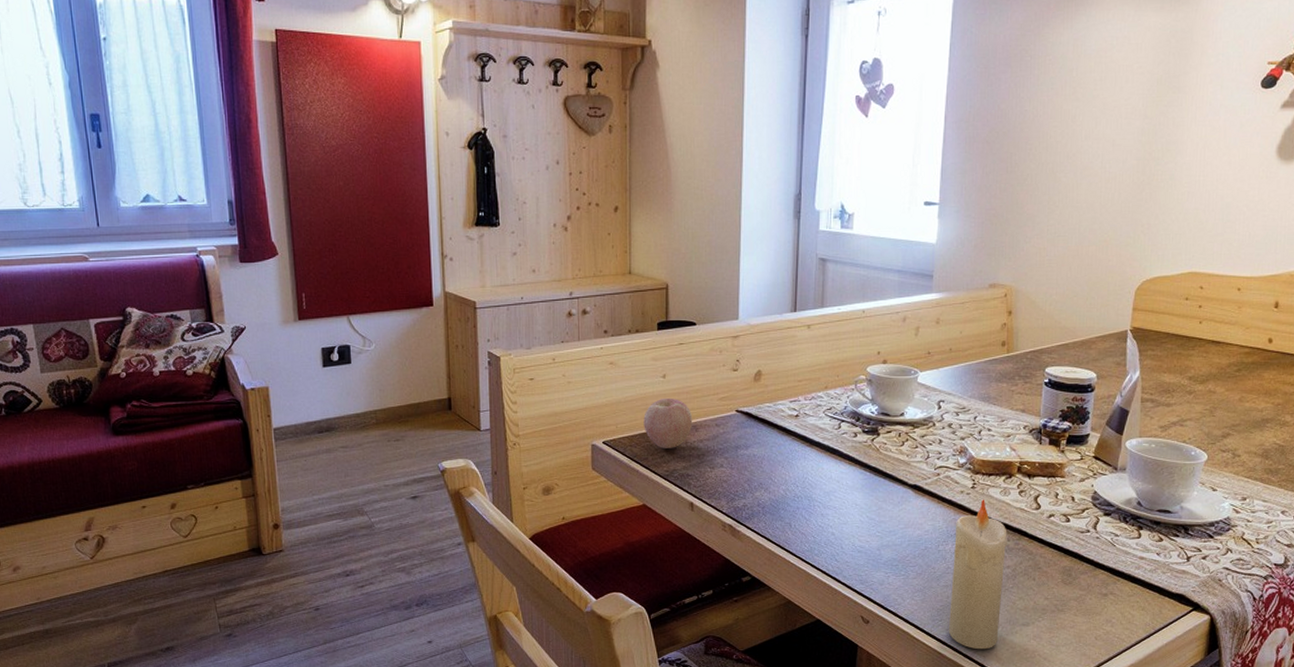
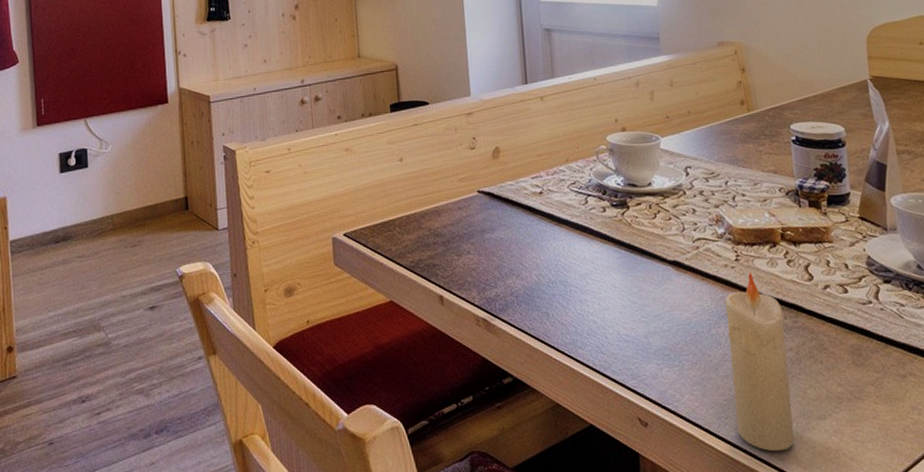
apple: present [643,399,693,449] -> none [383,182,435,238]

